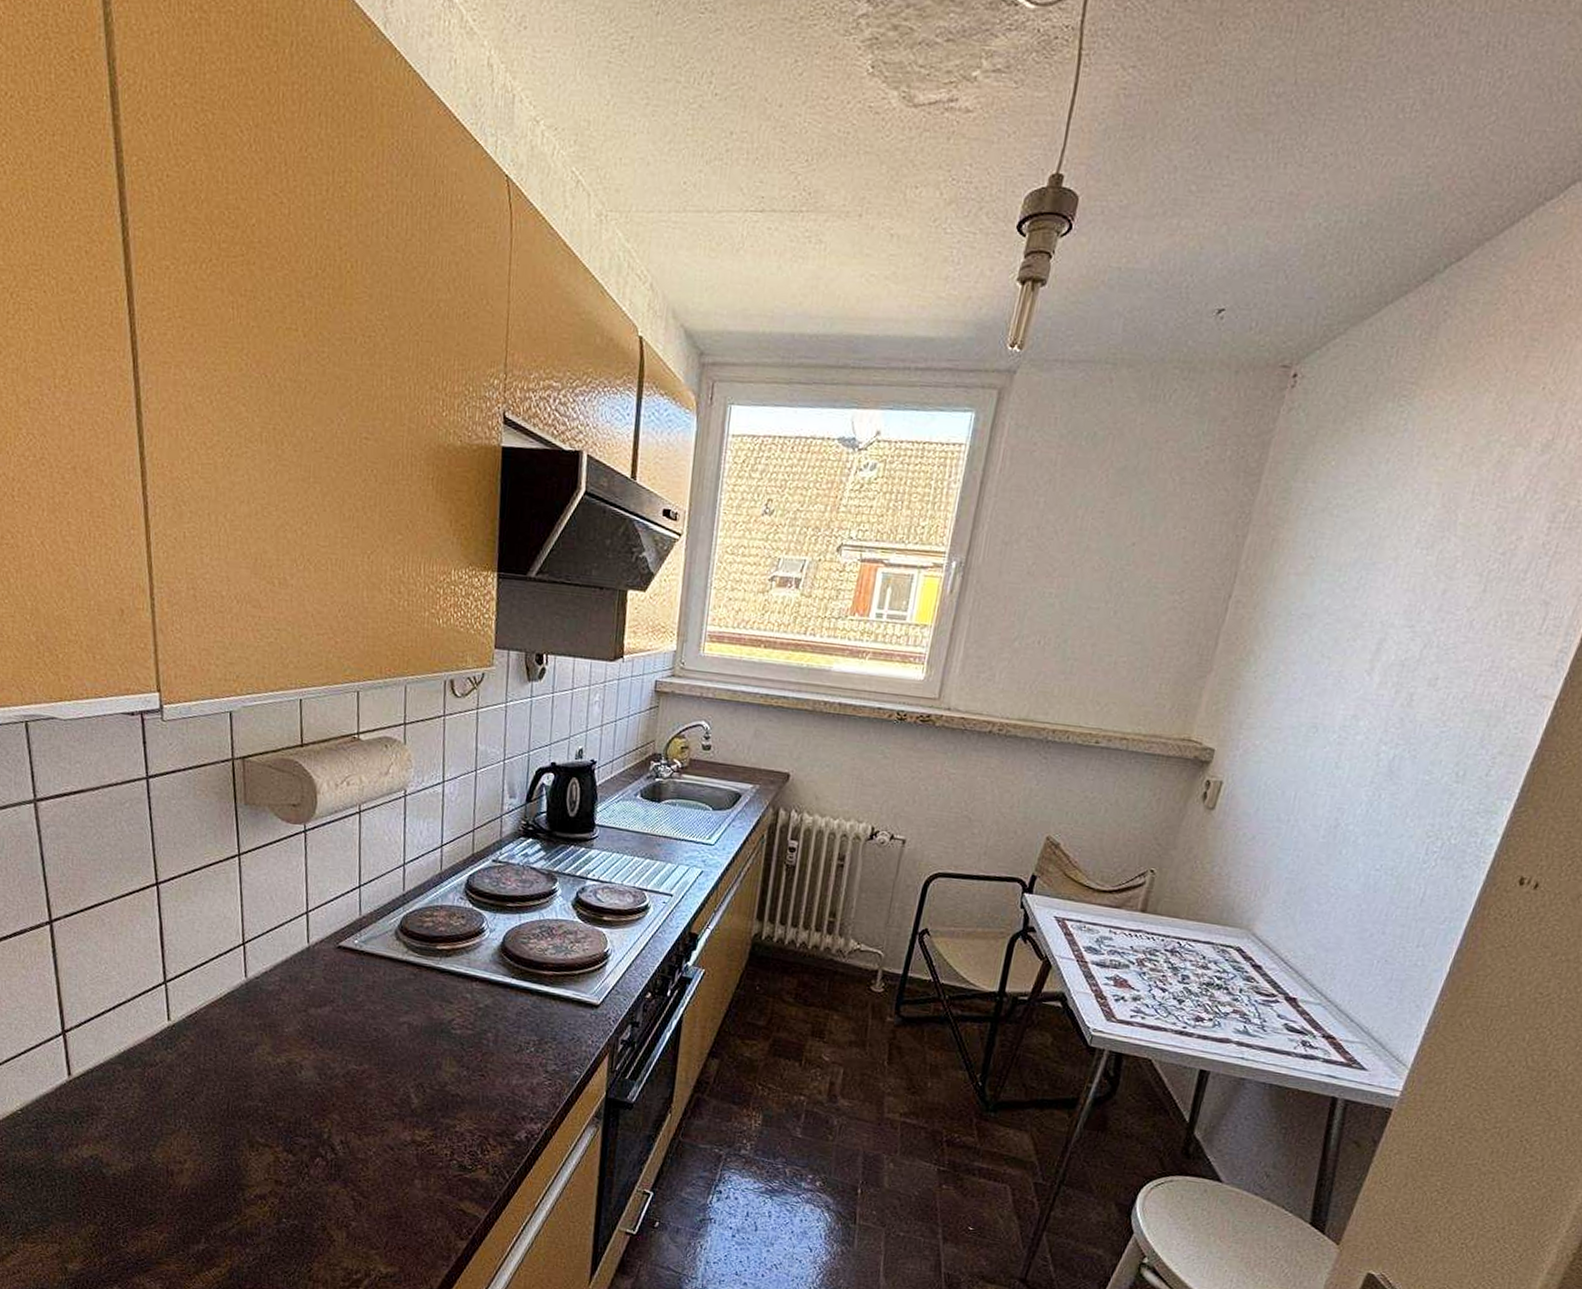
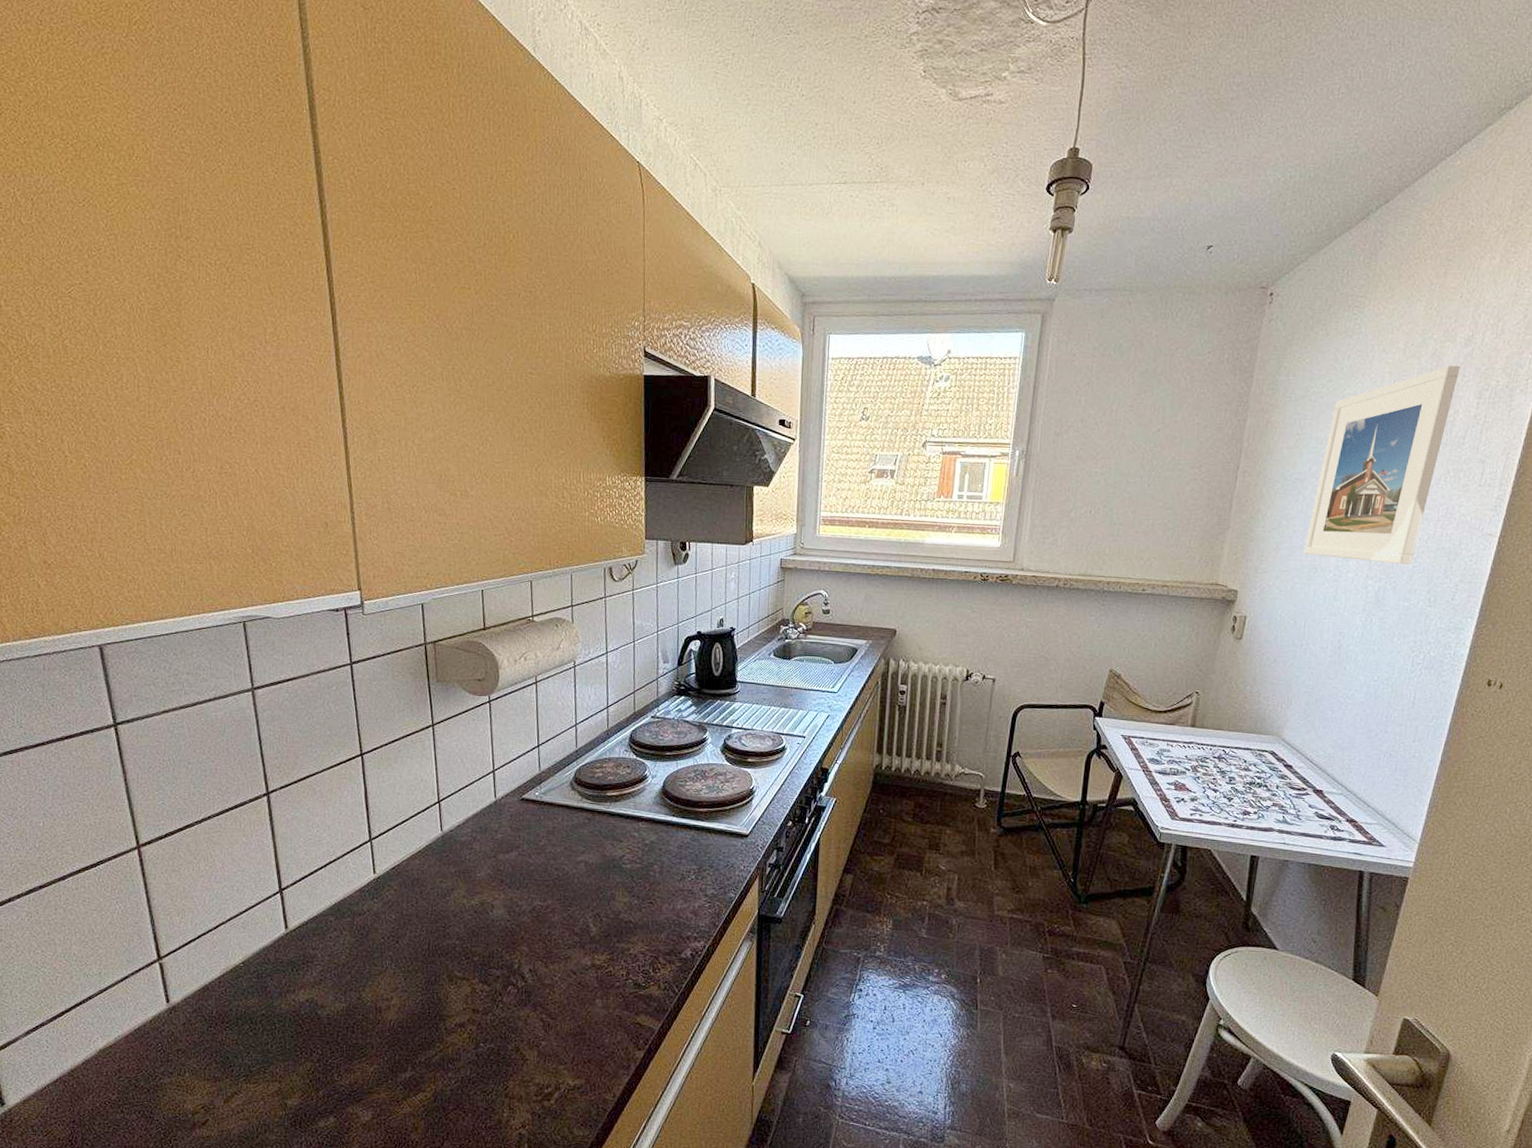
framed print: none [1303,477,1532,729] -> present [1303,365,1460,565]

